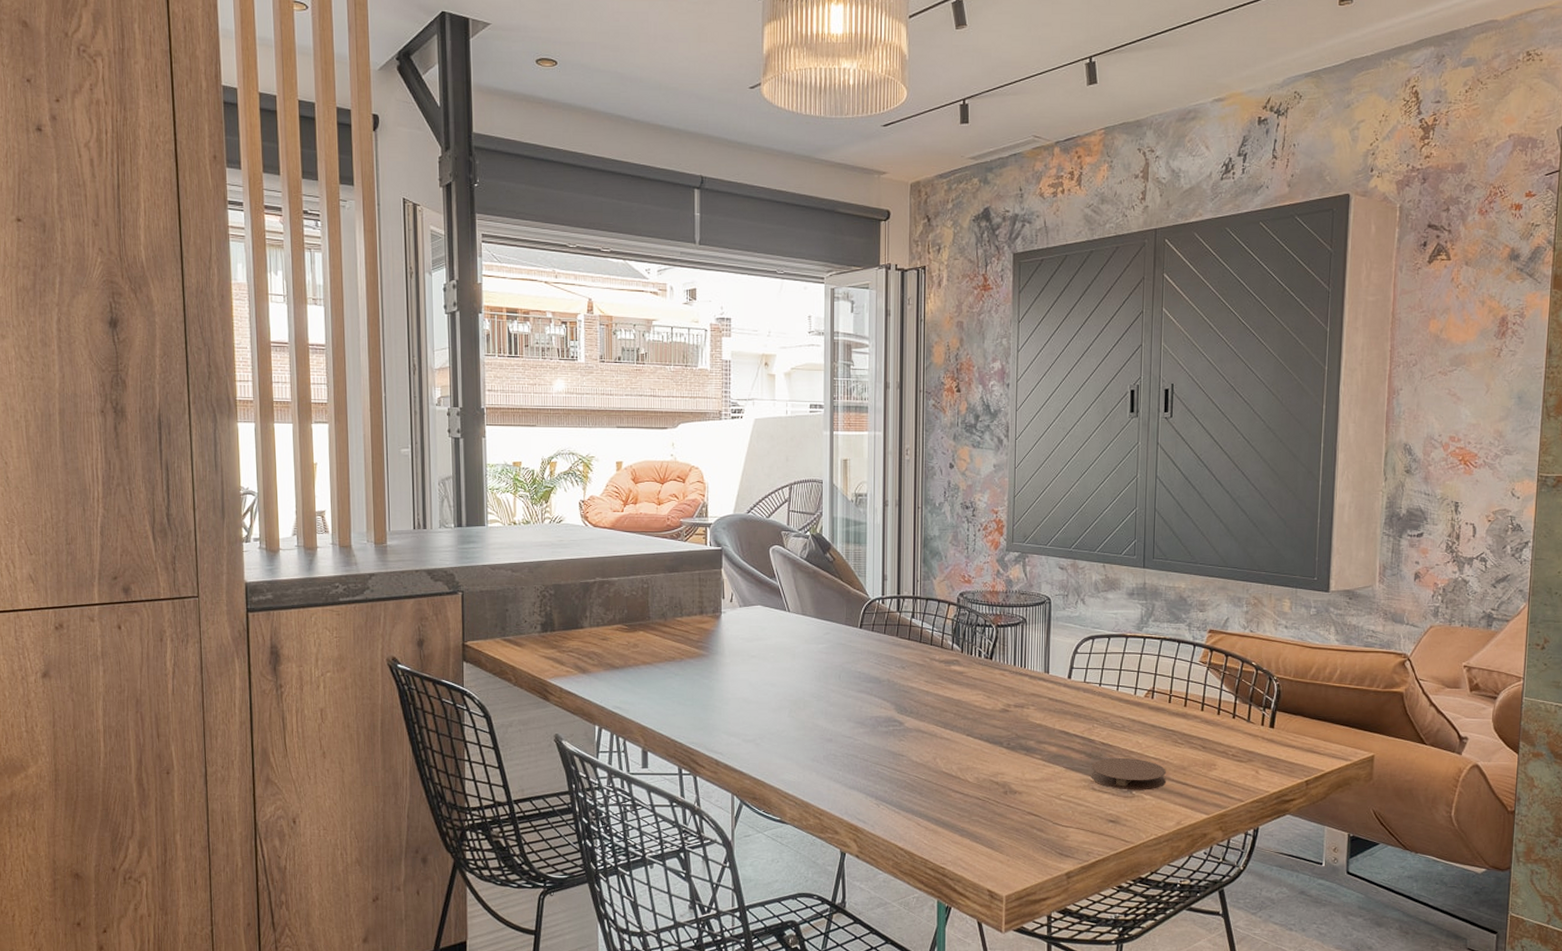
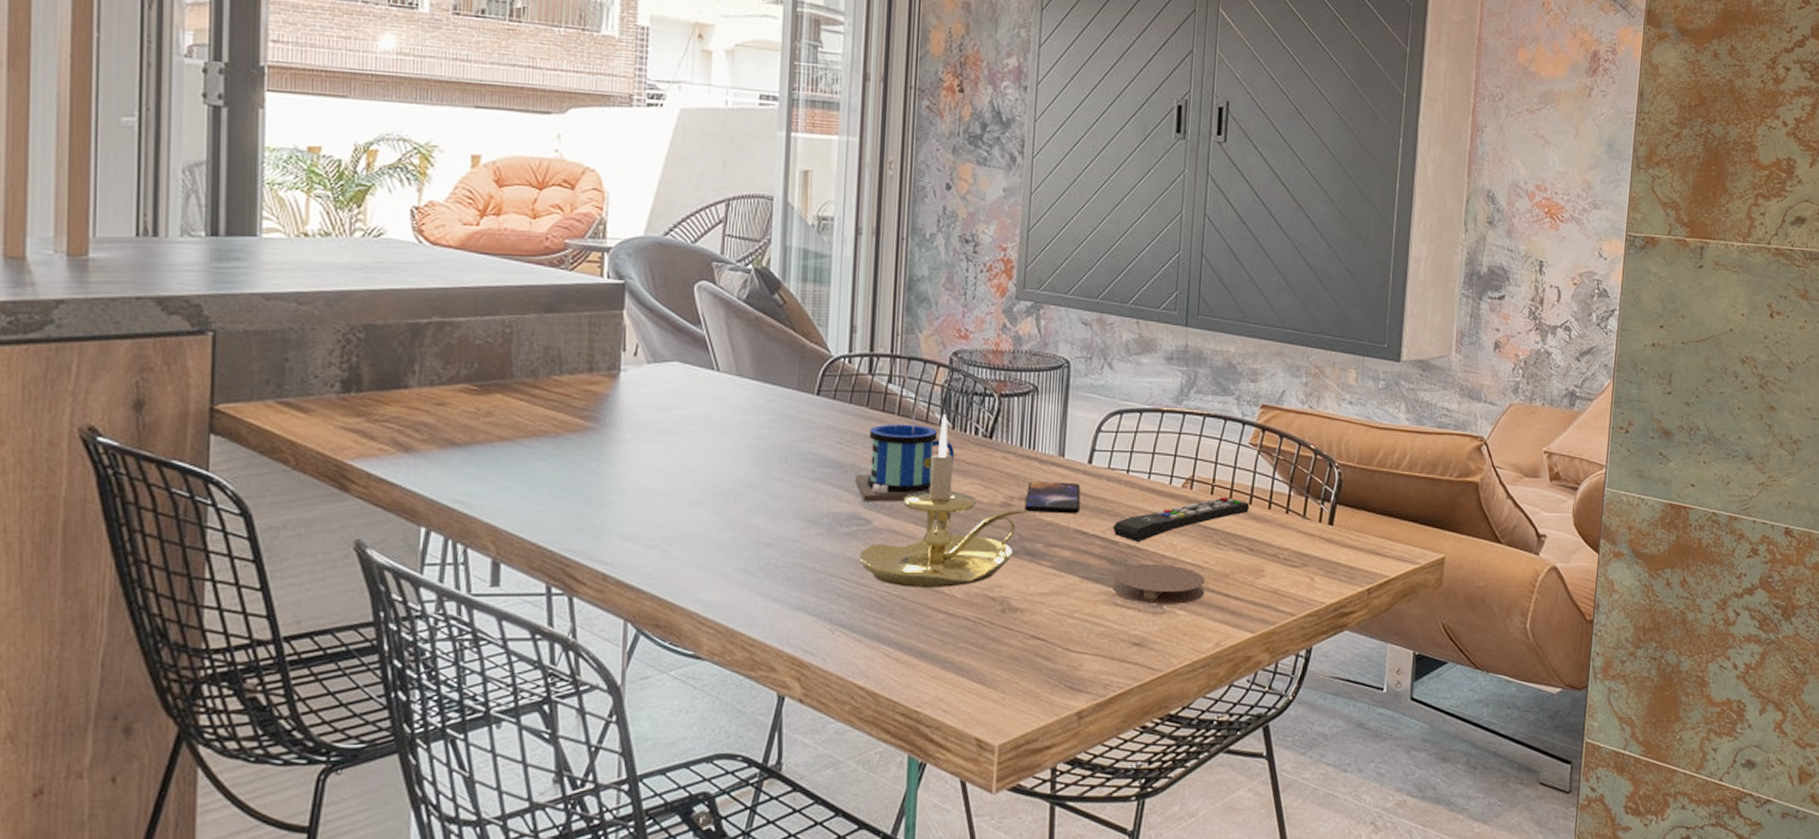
mug: none [891,599,964,709] -> present [856,359,955,502]
candle holder: none [896,641,1020,774] -> present [860,414,1026,588]
smartphone: none [1019,693,1063,718] -> present [1025,481,1081,514]
remote control: none [1090,704,1202,740] -> present [1113,496,1250,542]

